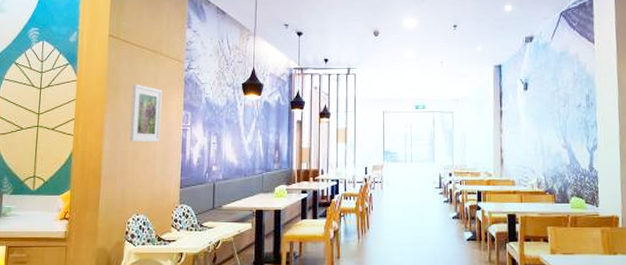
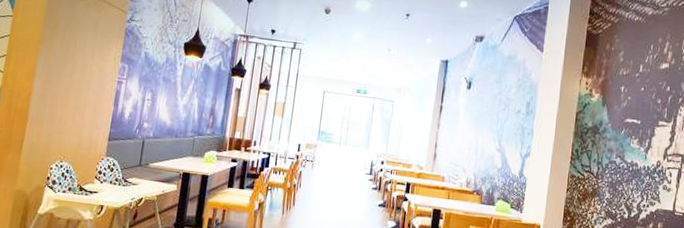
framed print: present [130,84,162,142] -> none [61,28,101,91]

